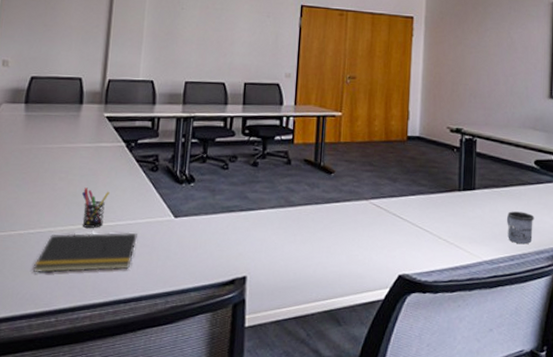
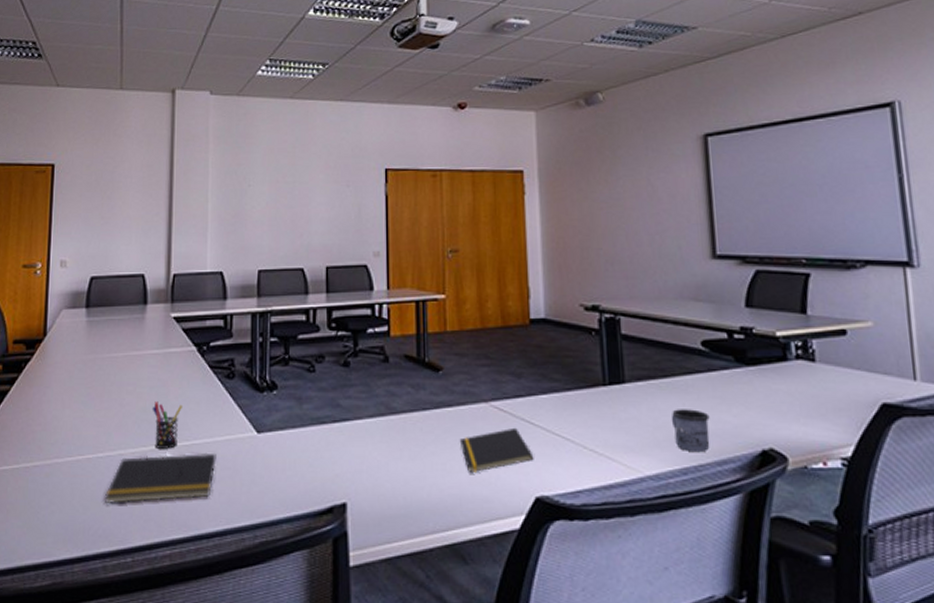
notepad: none [343,220,400,256] -> present [459,427,534,474]

